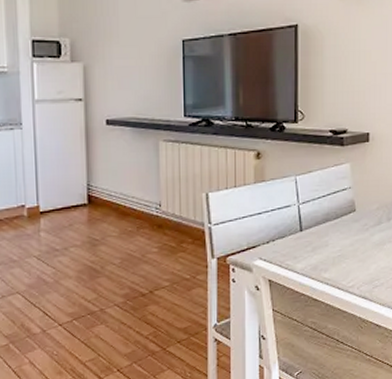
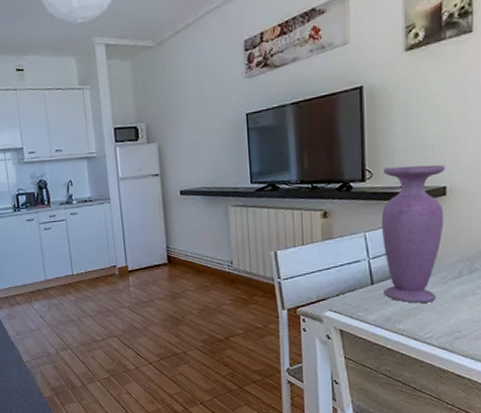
vase: none [311,109,369,251] -> present [381,164,445,303]

